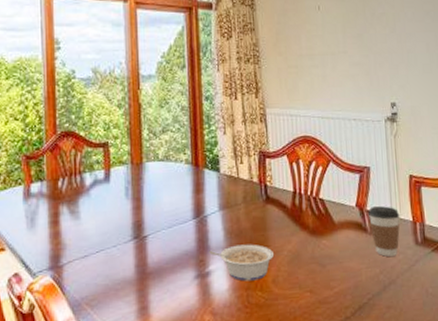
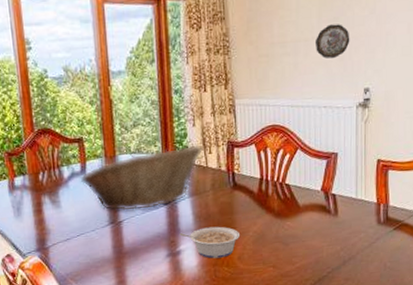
fruit basket: none [103,154,234,225] -> present [80,144,203,211]
decorative plate: none [342,40,374,72] -> present [316,24,350,59]
coffee cup: present [368,206,400,257] -> none [333,189,365,235]

